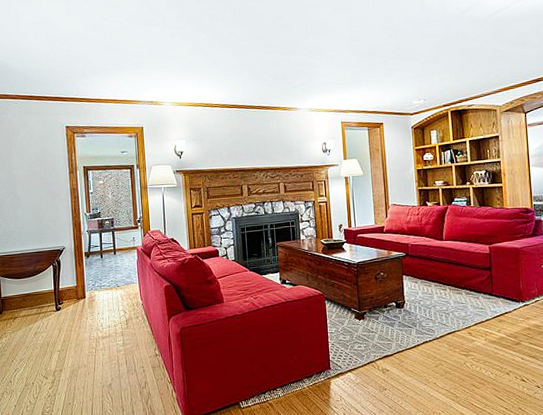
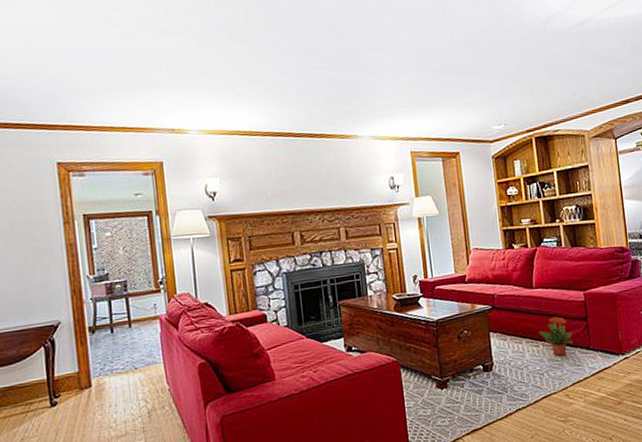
potted plant: none [446,265,478,300] -> present [539,316,574,356]

